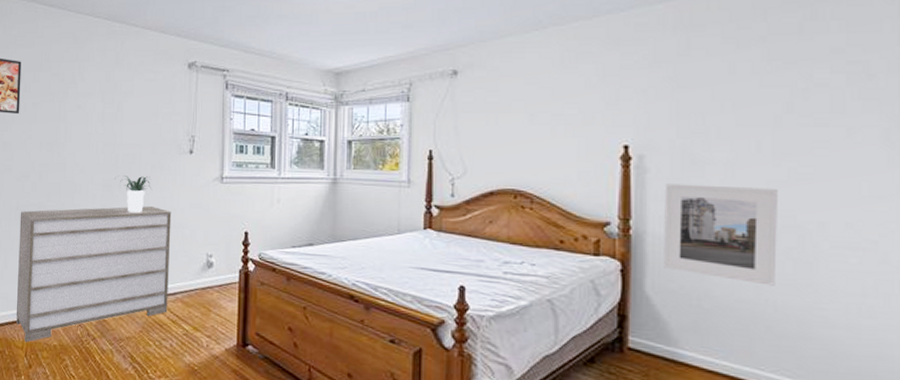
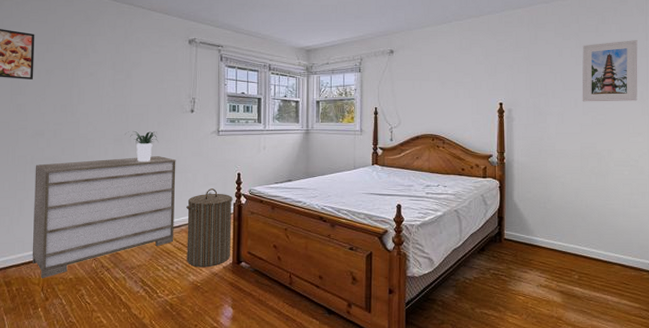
laundry hamper: none [182,249,238,348] -> present [186,189,233,268]
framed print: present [664,184,777,286] -> none [524,128,587,191]
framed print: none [770,45,881,146] -> present [582,40,638,102]

